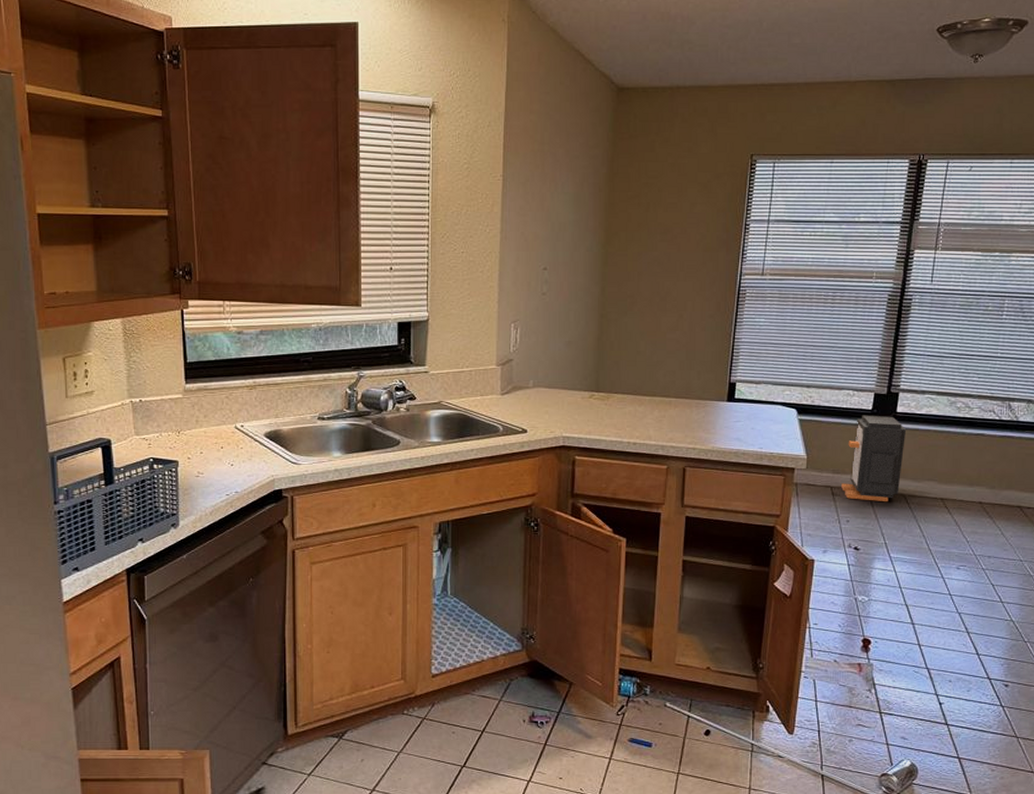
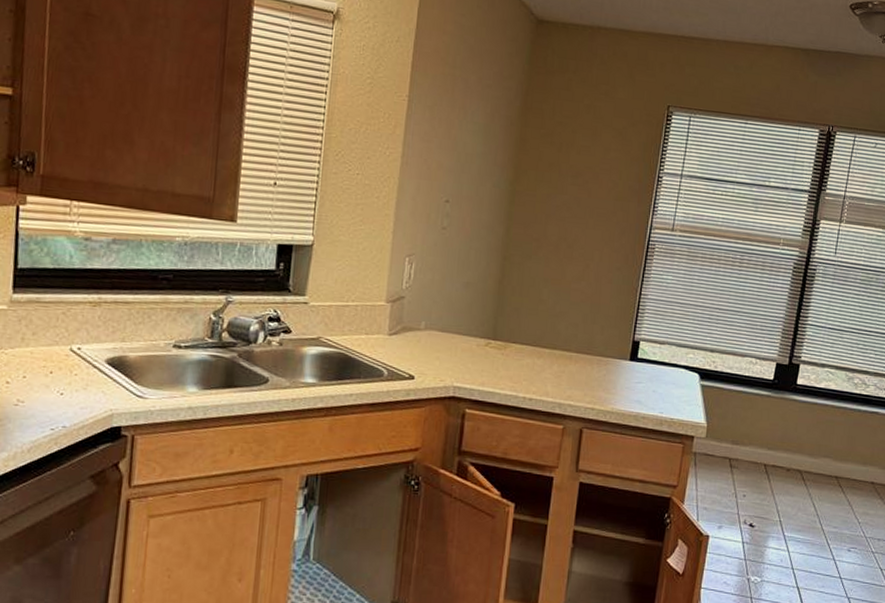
trash can: present [841,415,907,503] -> none [740,384,806,478]

